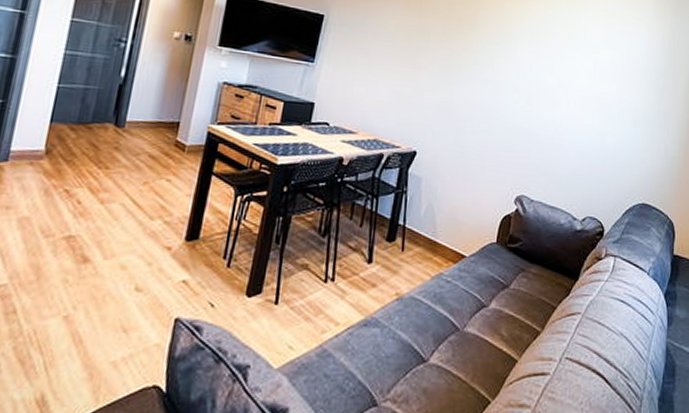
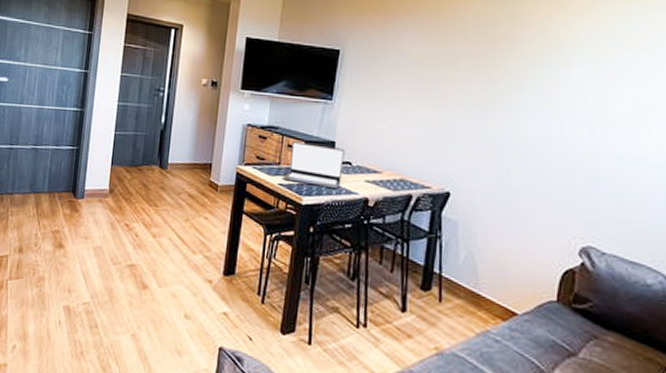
laptop: none [259,101,323,149] -> present [283,141,345,189]

